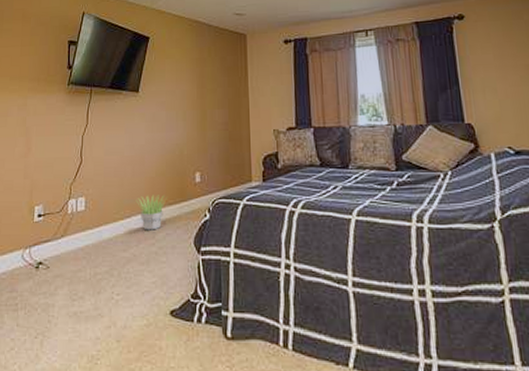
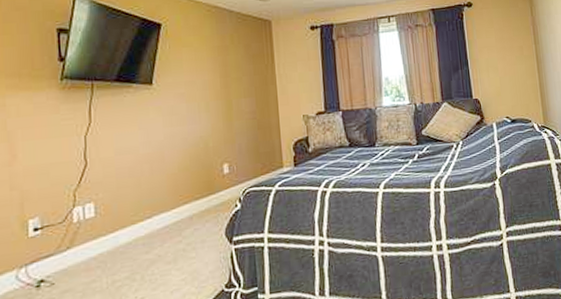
potted plant: present [135,195,167,230] -> none [156,191,193,229]

